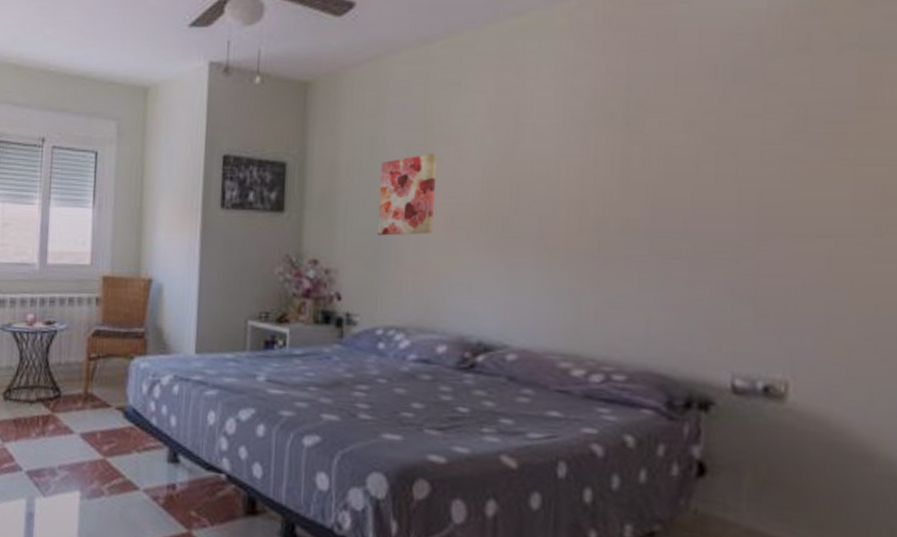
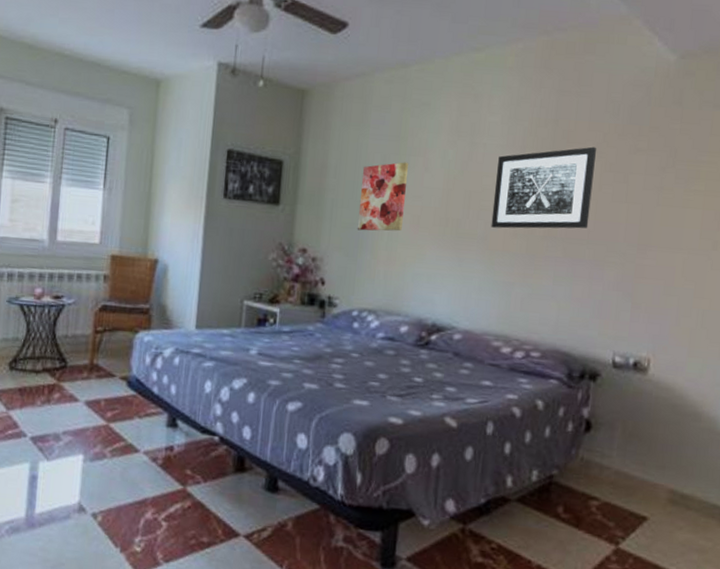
wall art: none [548,115,689,224] -> present [491,146,597,229]

